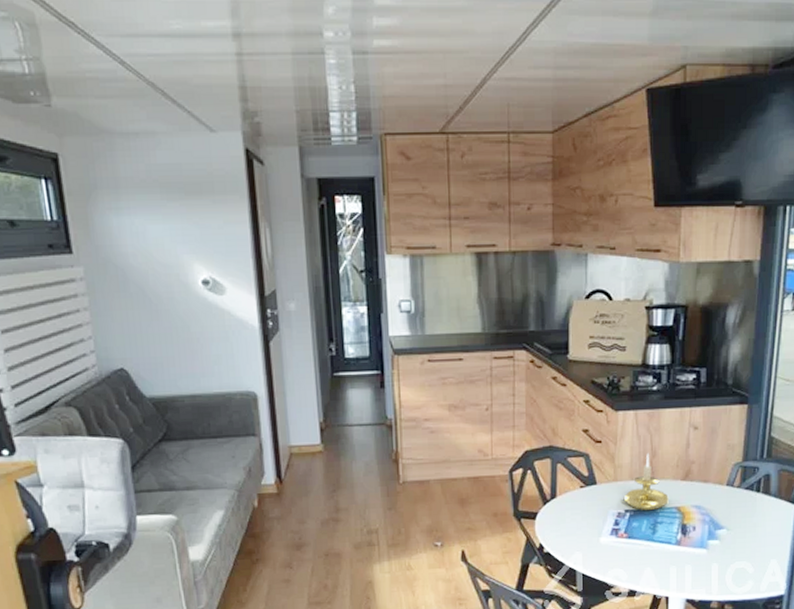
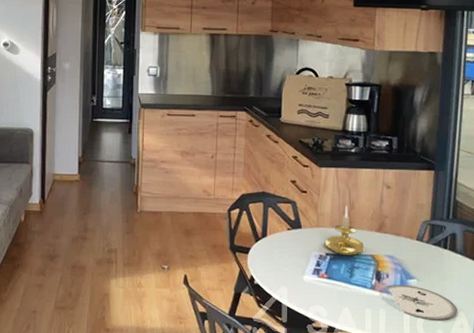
plate: none [693,536,770,572] -> present [386,285,457,321]

